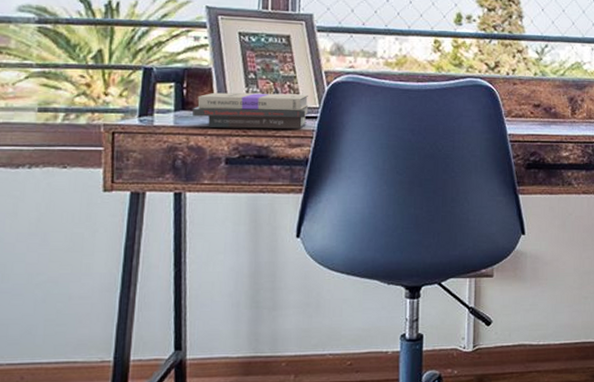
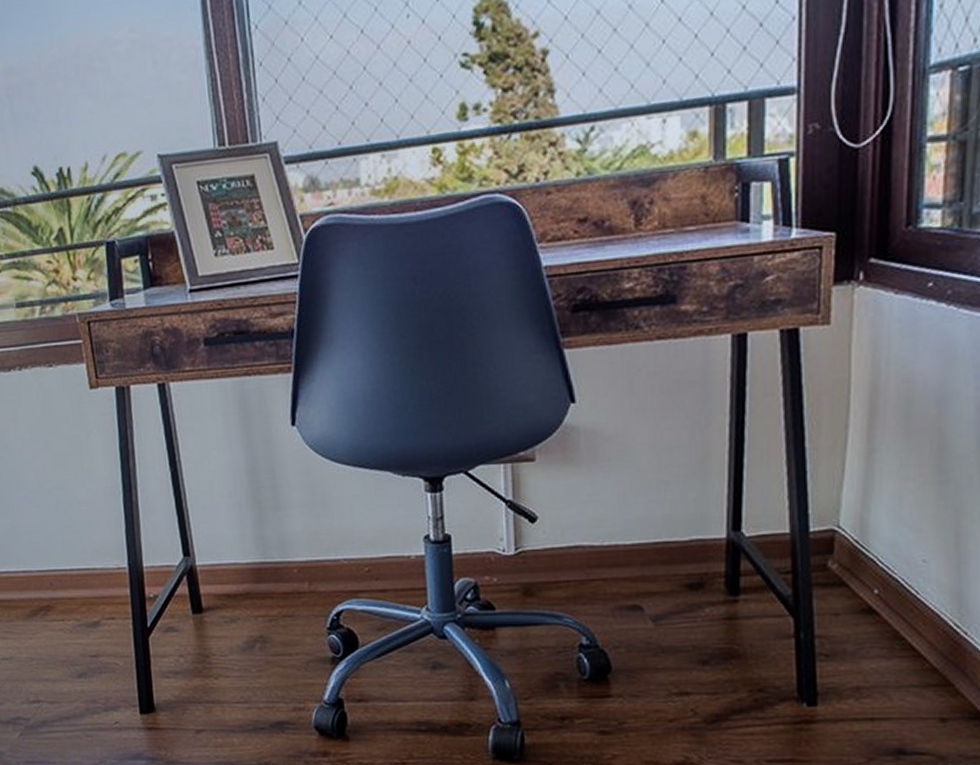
books: present [192,92,309,129] -> none [161,248,287,304]

